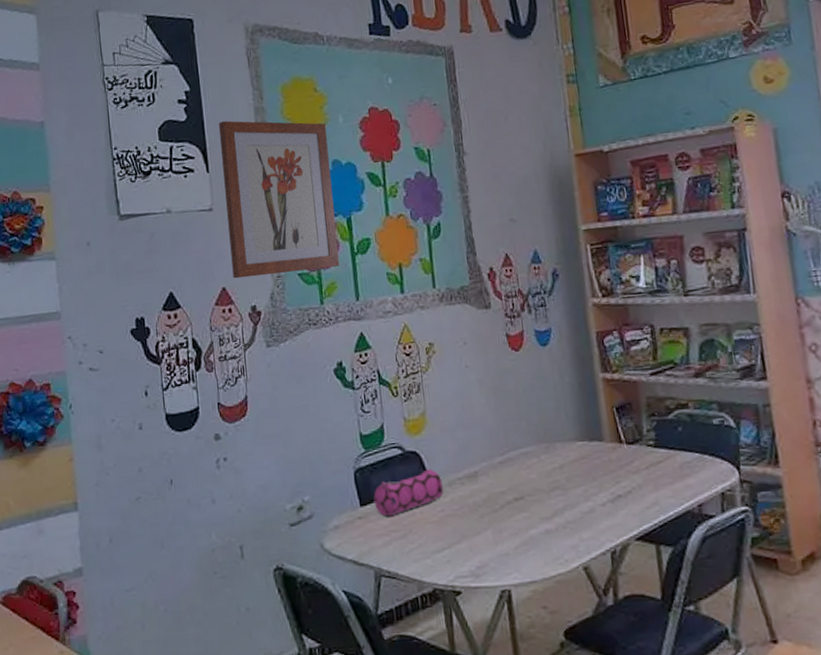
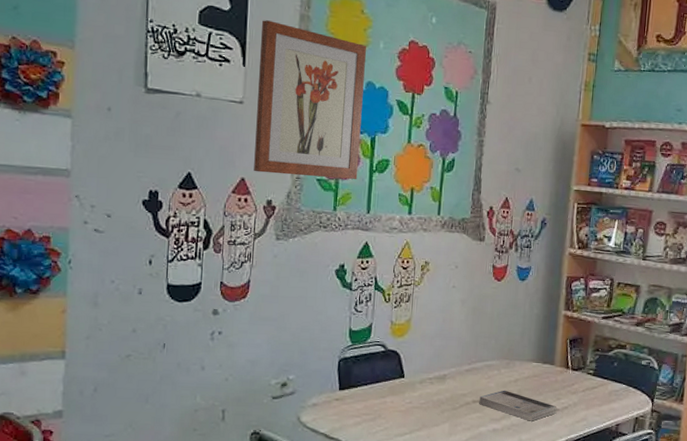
pencil case: present [373,469,443,517] -> none [352,367,415,402]
book: none [521,480,619,515] -> present [479,390,557,421]

